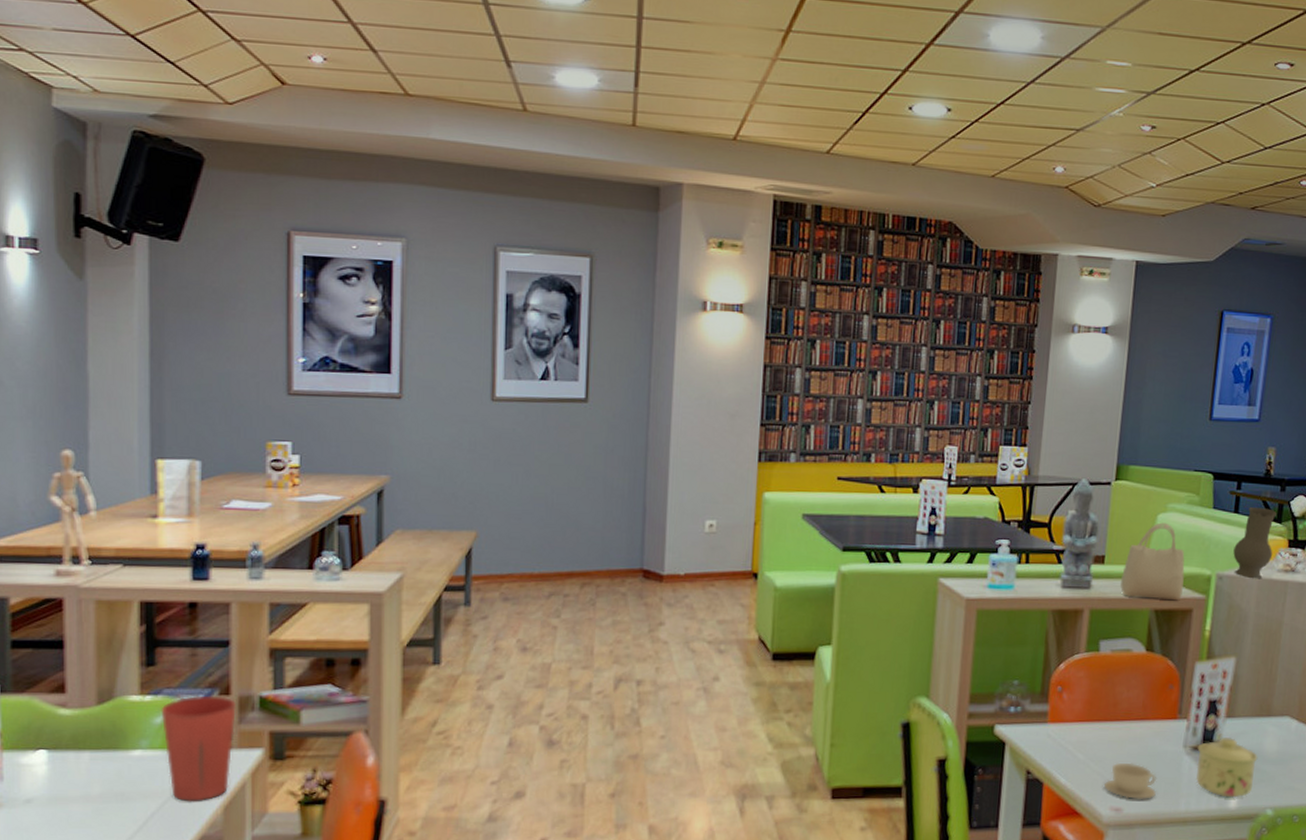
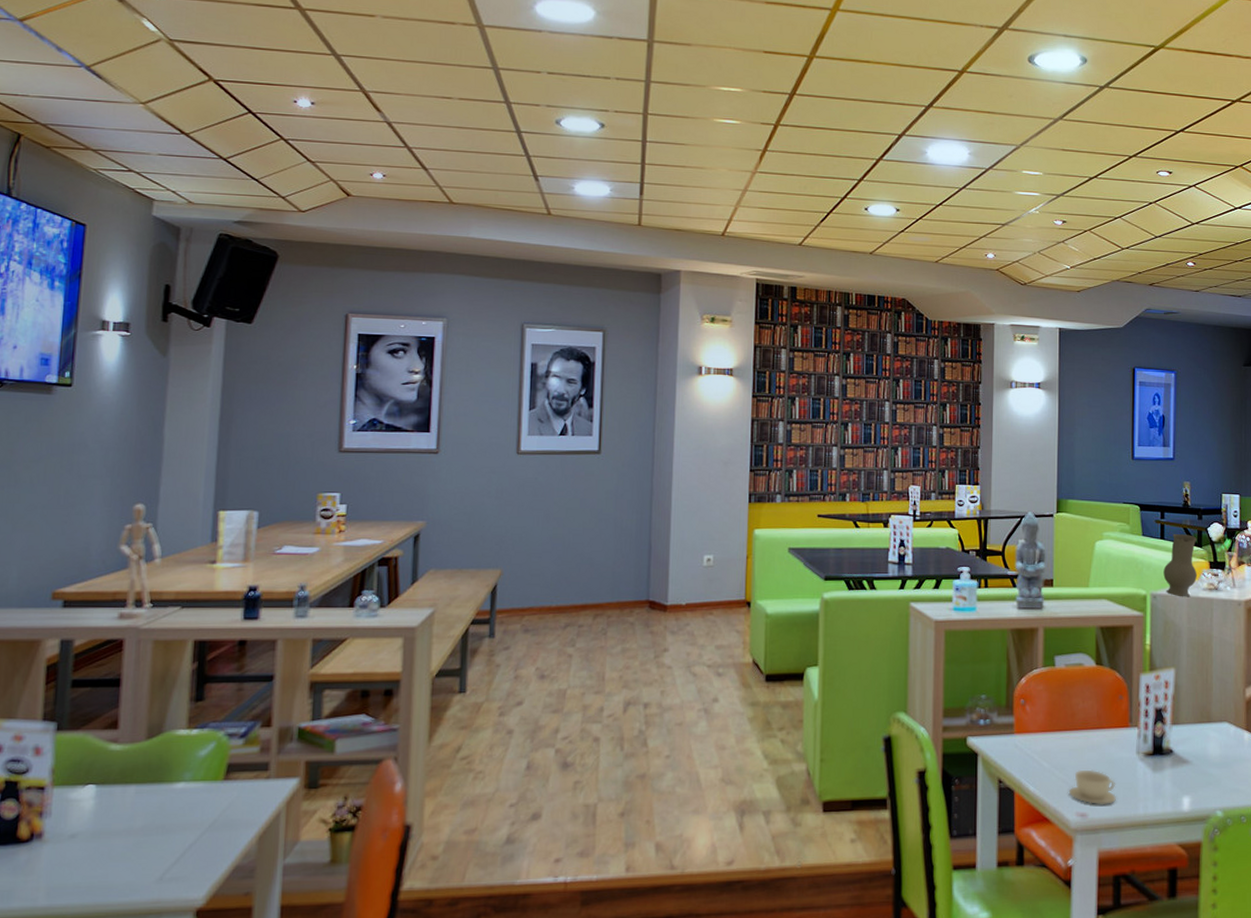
cup: present [161,695,237,802] -> none [205,728,277,833]
handbag: present [1120,522,1185,601] -> none [1069,549,1123,618]
sugar bowl: present [1195,737,1258,798] -> none [1149,743,1204,801]

